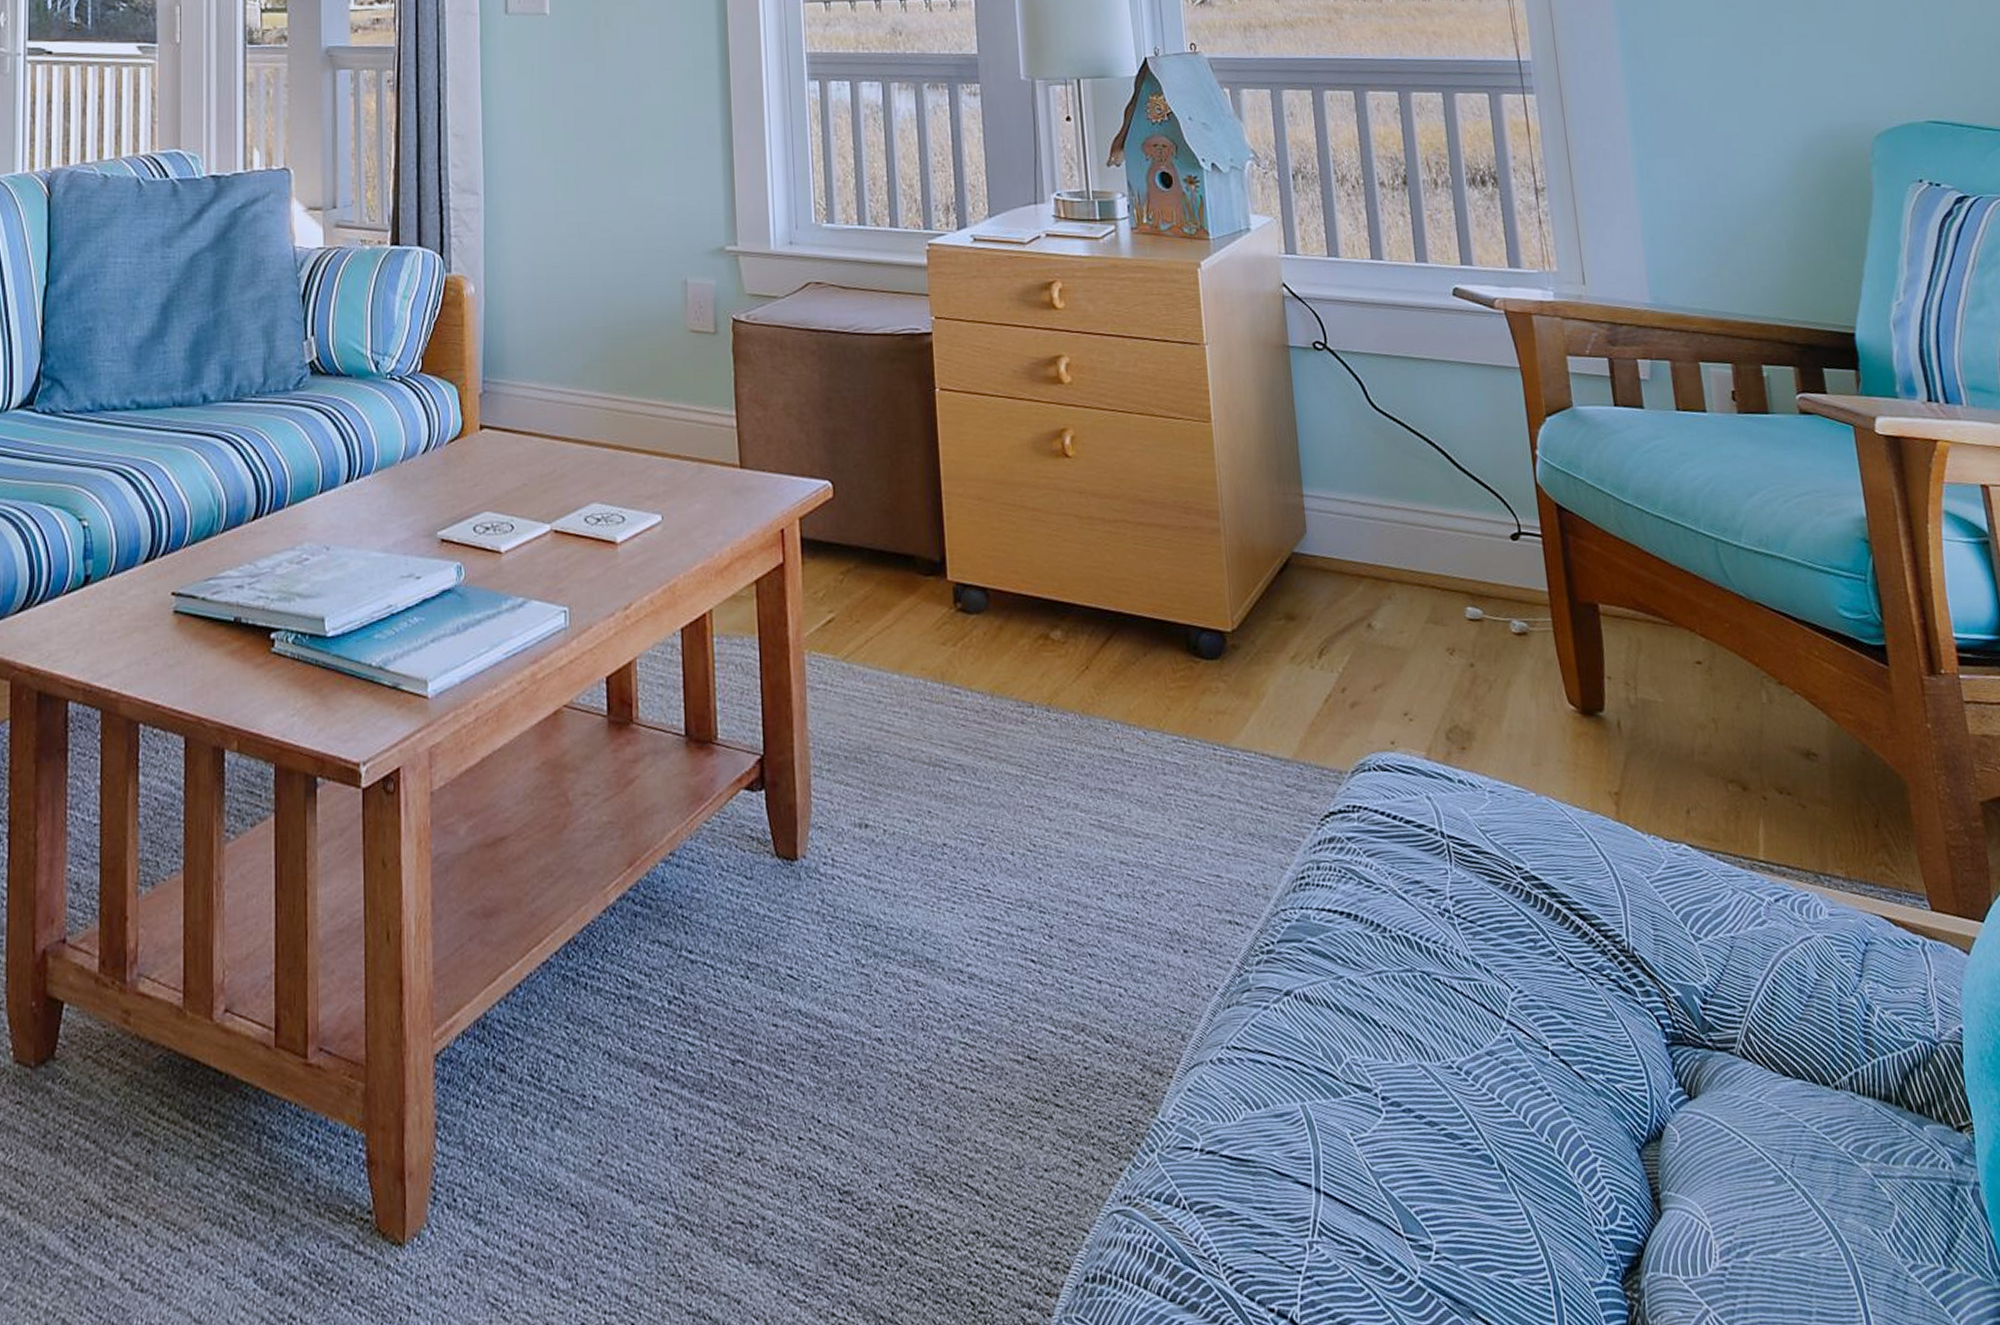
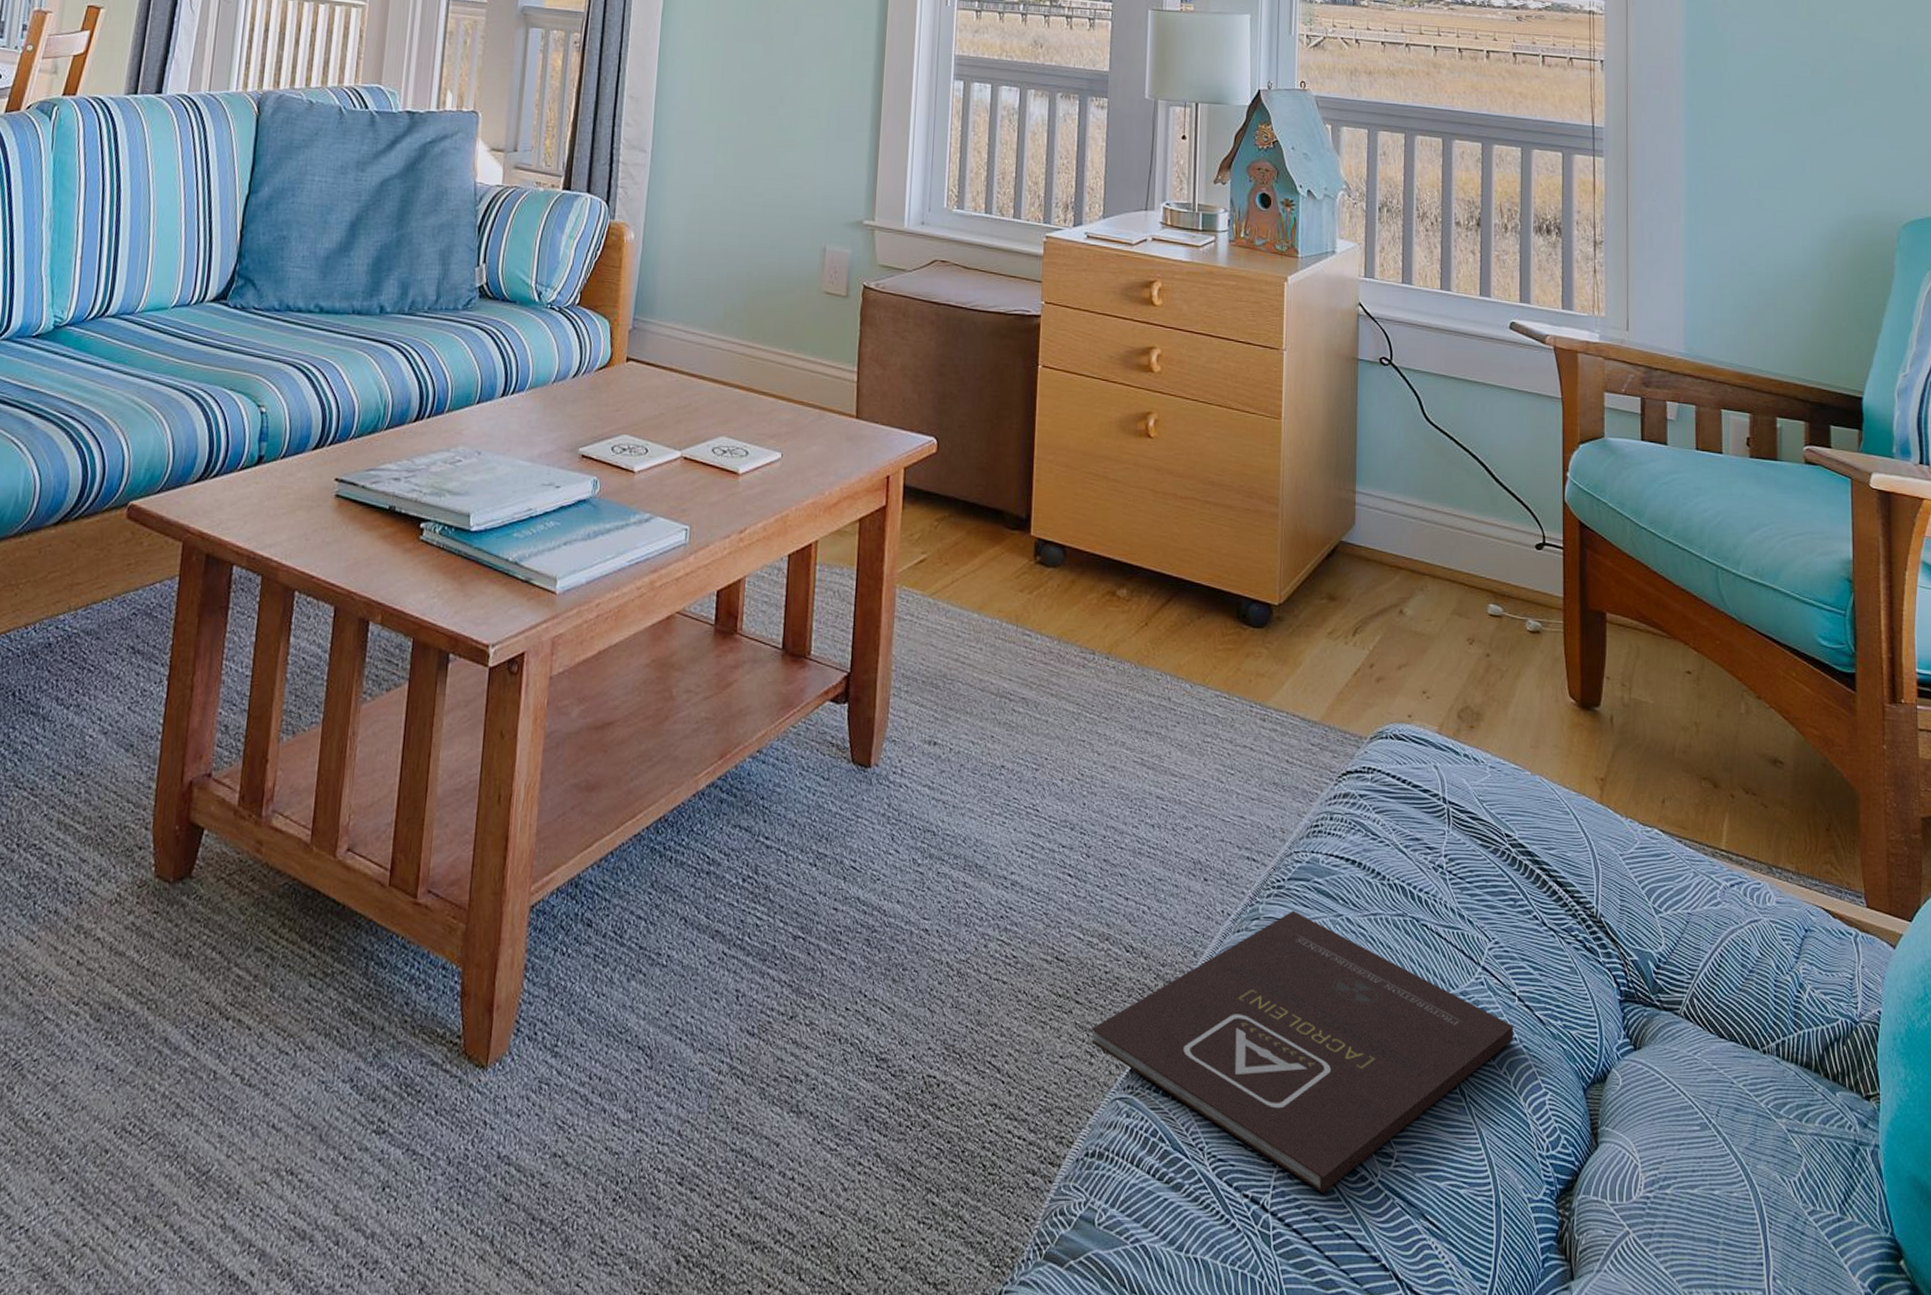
book: none [1077,977,1553,1299] -> present [1091,910,1514,1193]

